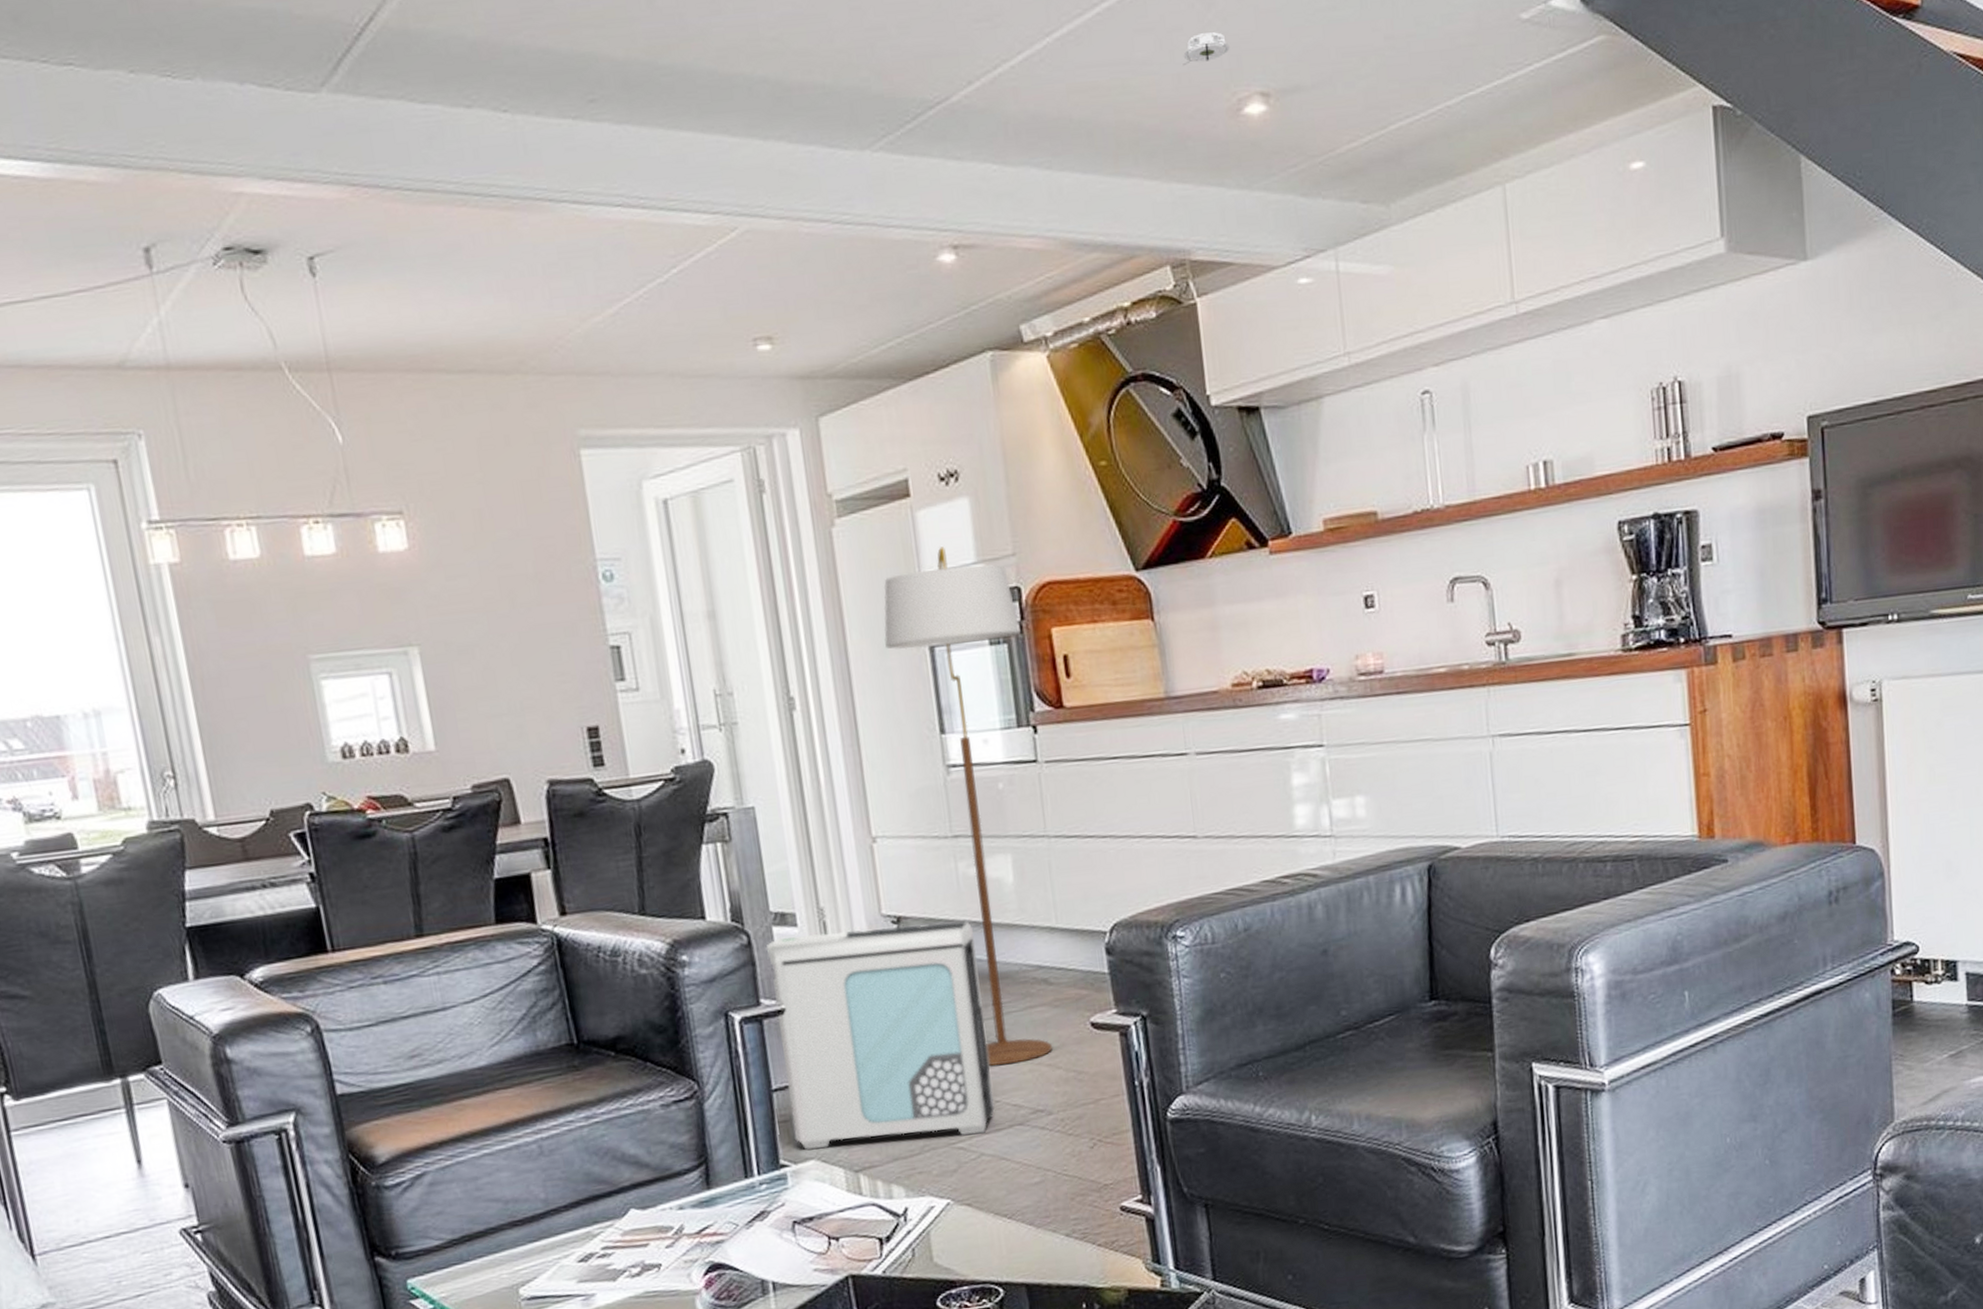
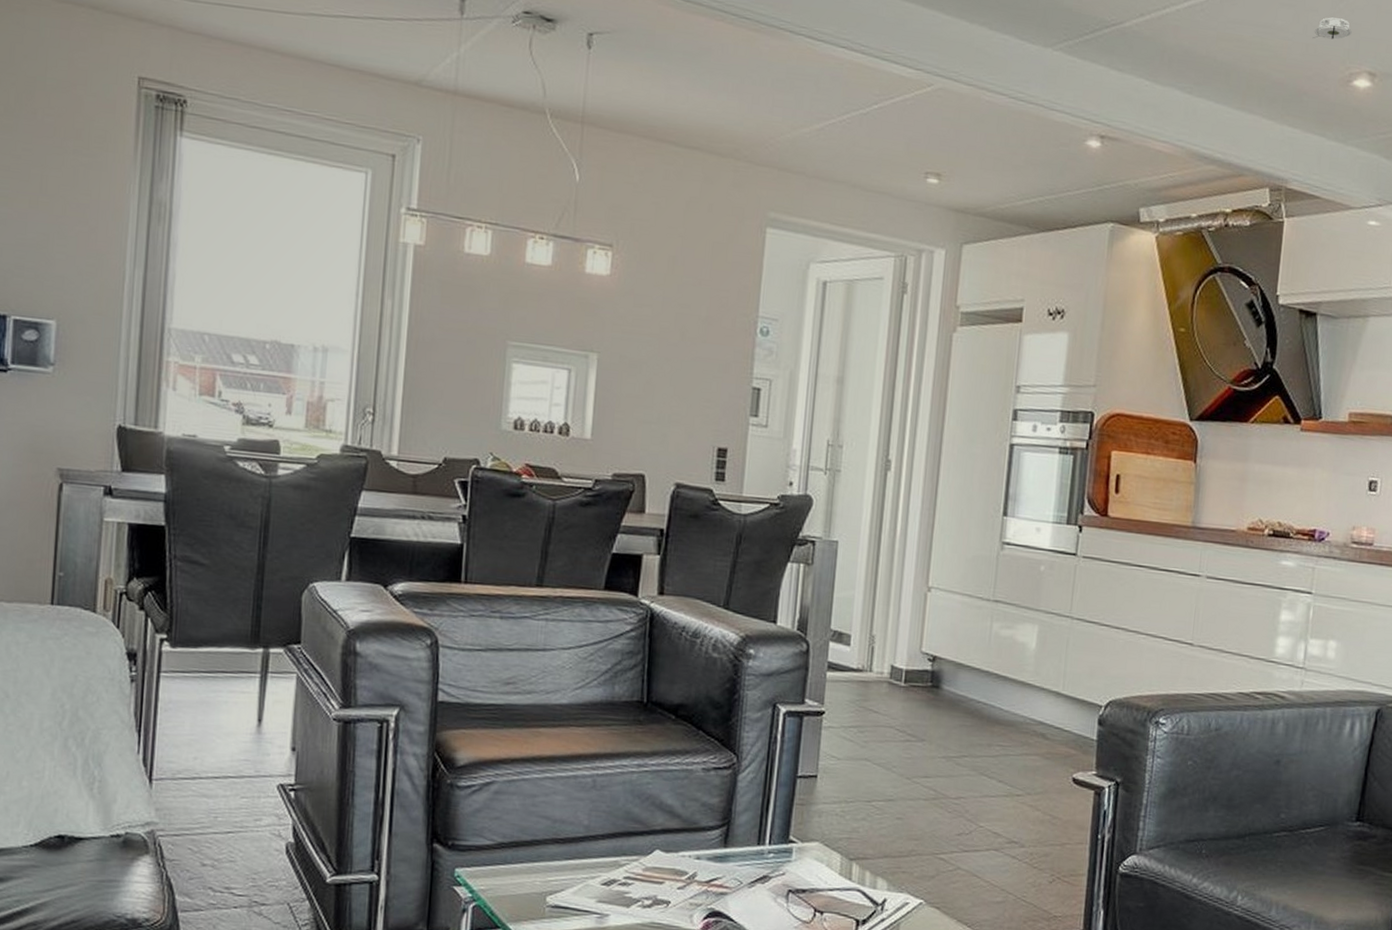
air purifier: present [766,920,996,1150] -> none [807,652,994,851]
floor lamp: present [883,546,1053,1066] -> none [975,367,1087,798]

